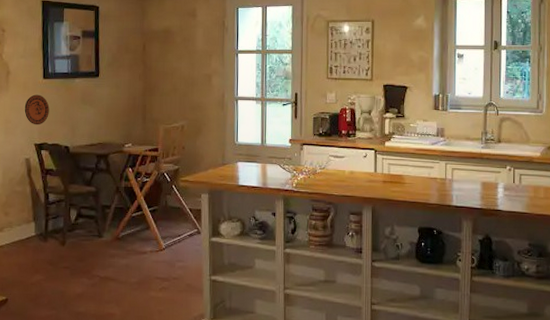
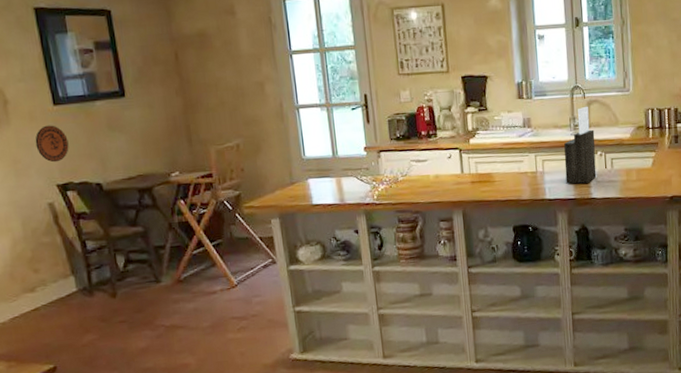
knife block: none [473,122,505,195] -> present [564,106,597,184]

